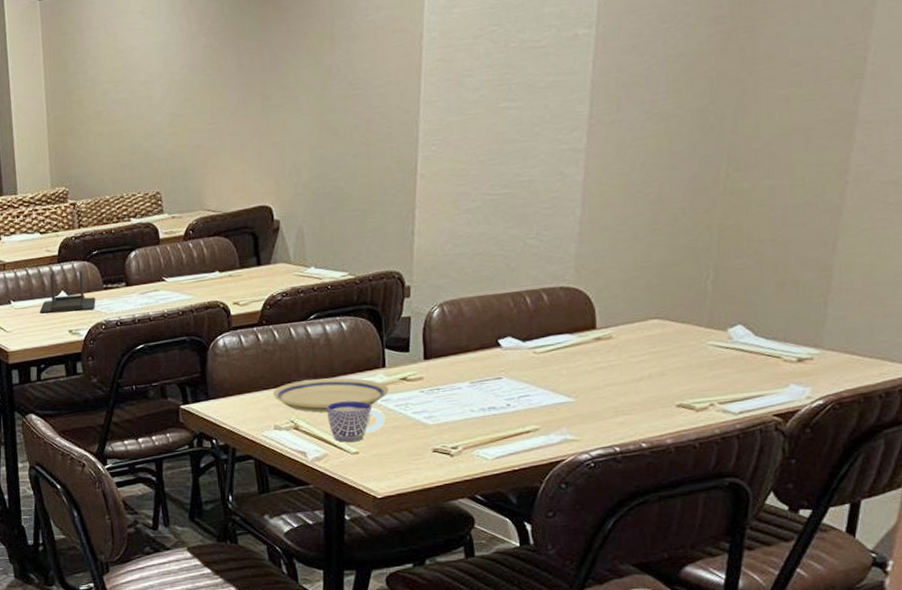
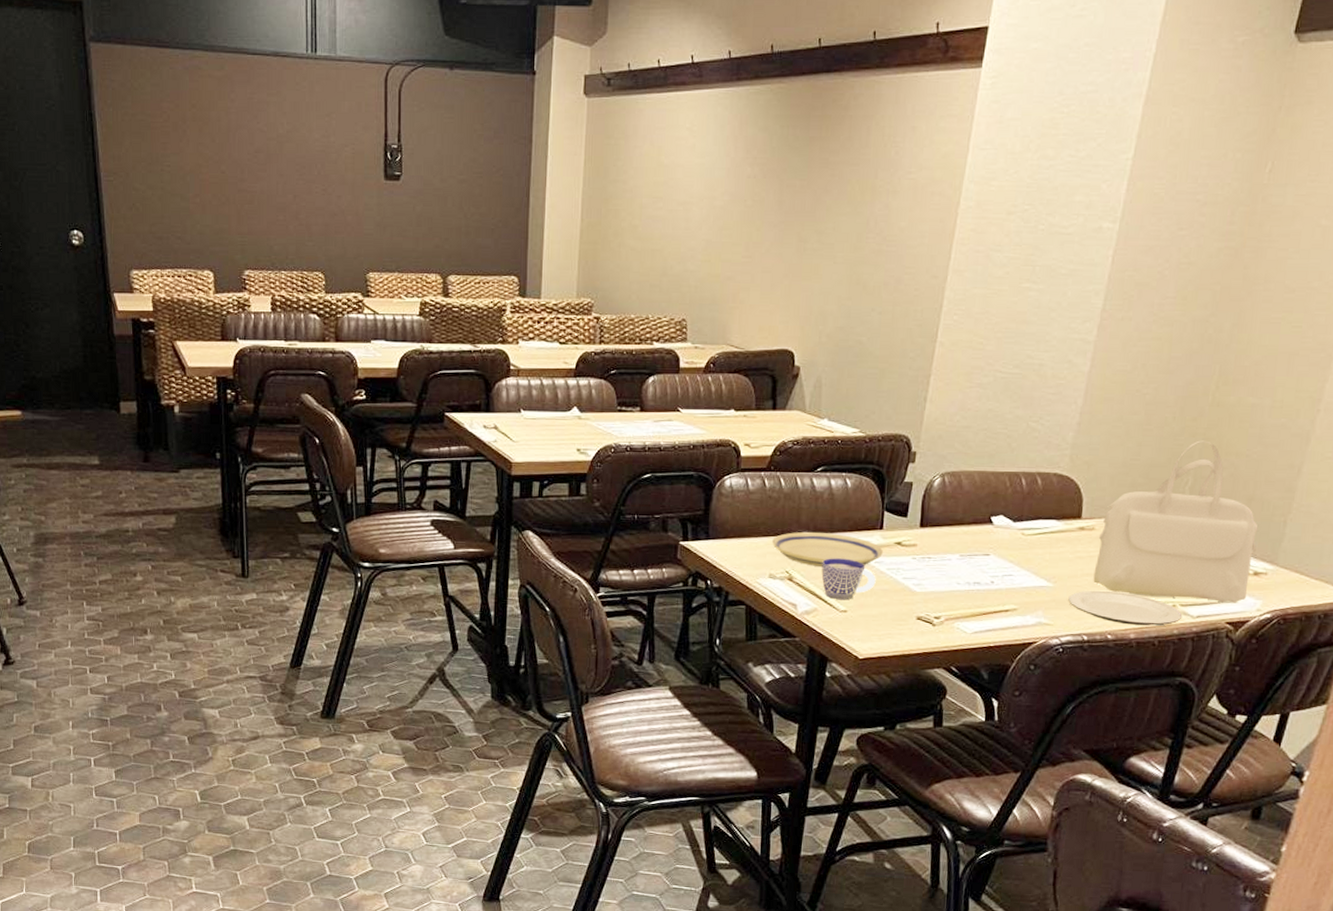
napkin holder: present [39,270,96,314] -> none [549,386,608,431]
plate: none [593,397,723,431] -> present [1068,590,1183,626]
handbag: none [617,231,796,399] -> present [1093,440,1259,603]

